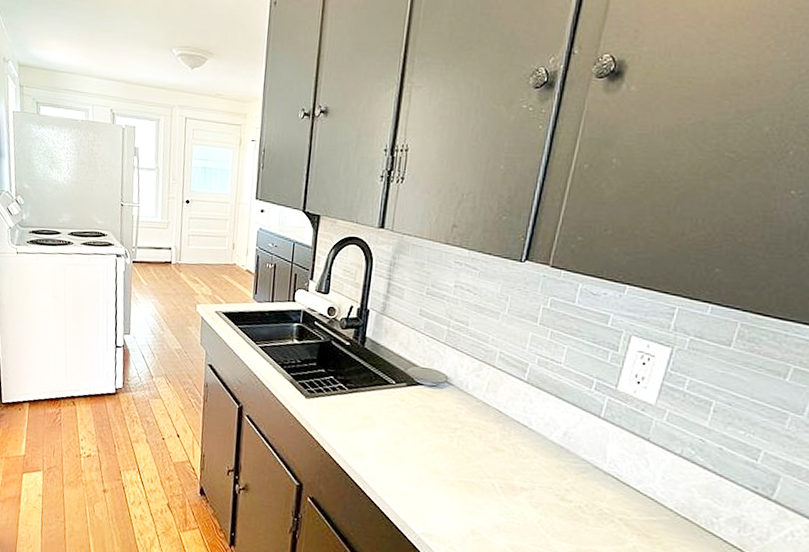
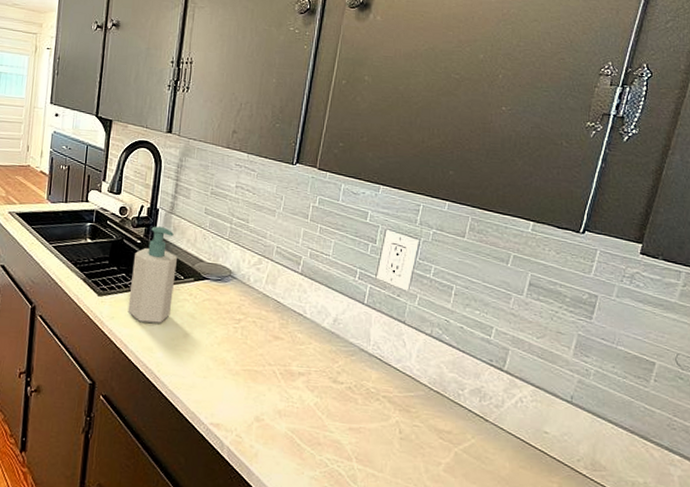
soap bottle: none [336,327,389,429] -> present [127,226,177,323]

